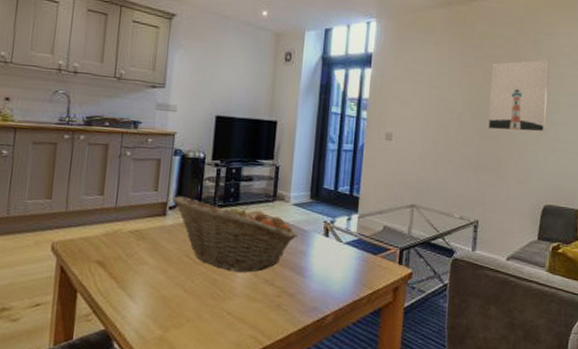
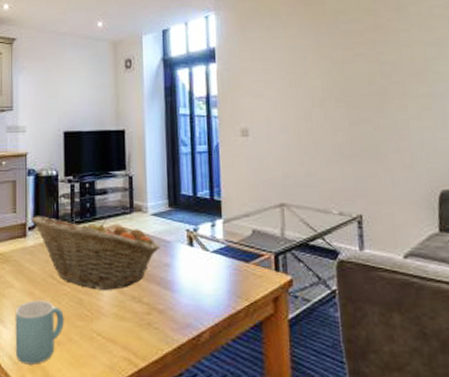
mug: none [142,278,197,340] -> present [15,300,64,365]
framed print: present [487,60,549,132] -> none [351,26,428,111]

